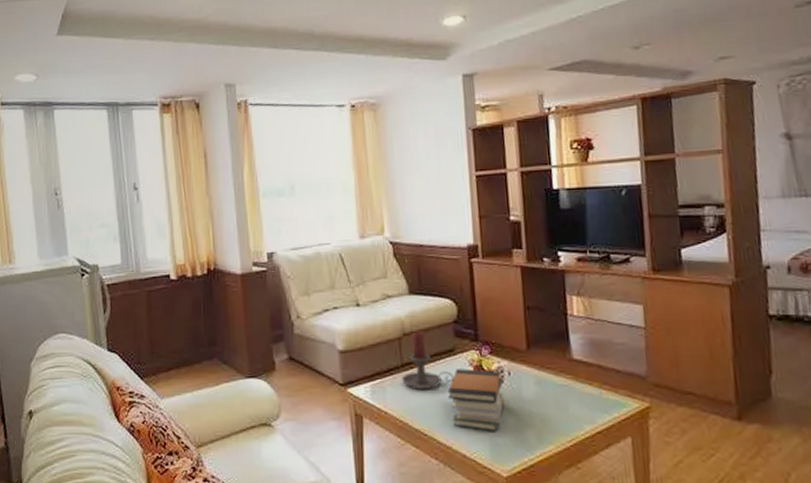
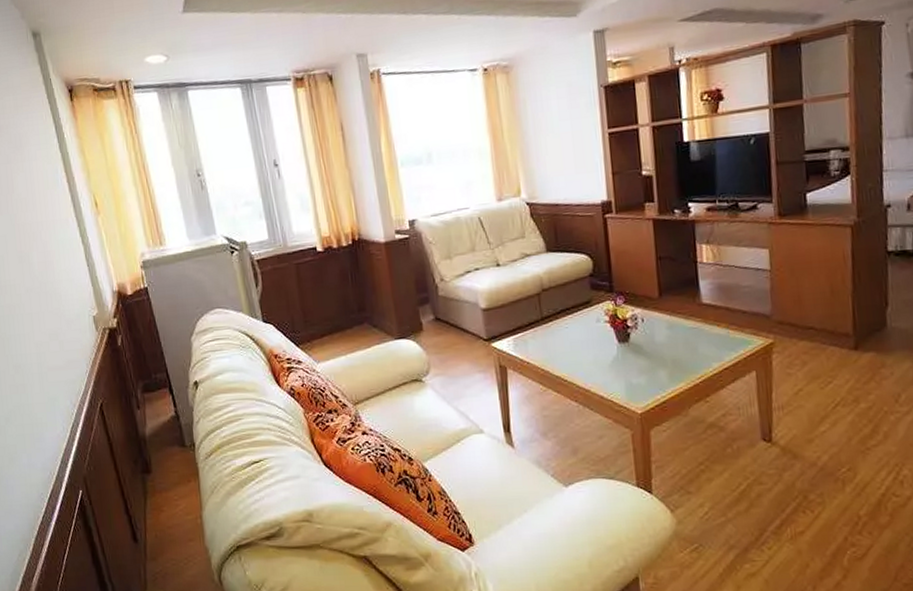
candle holder: present [401,331,454,389] -> none [542,286,591,340]
book stack: present [447,369,505,432] -> none [585,318,638,374]

